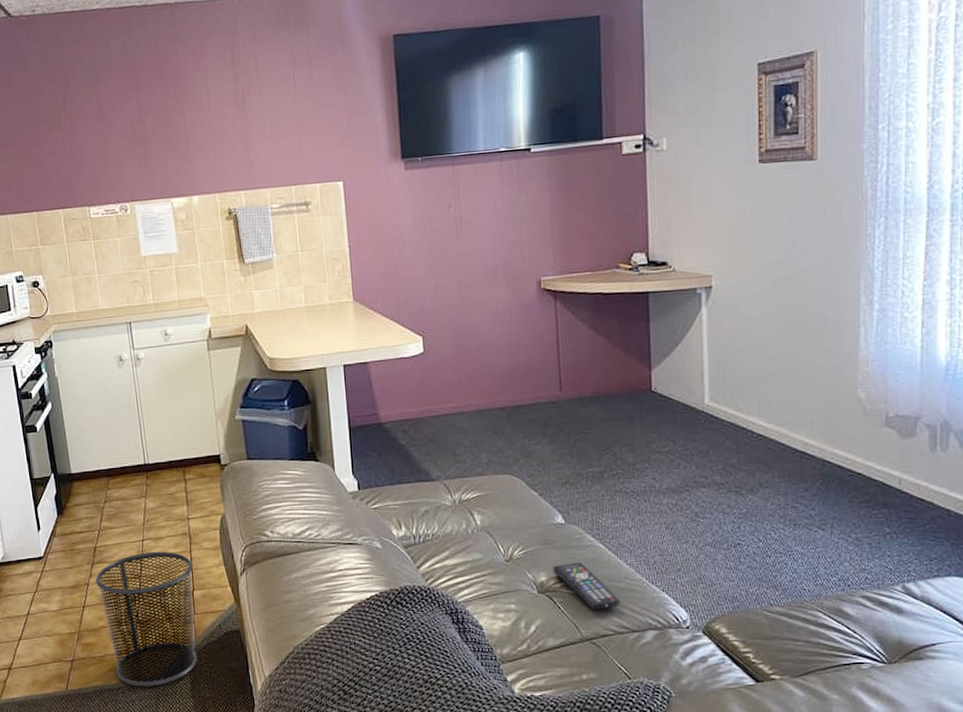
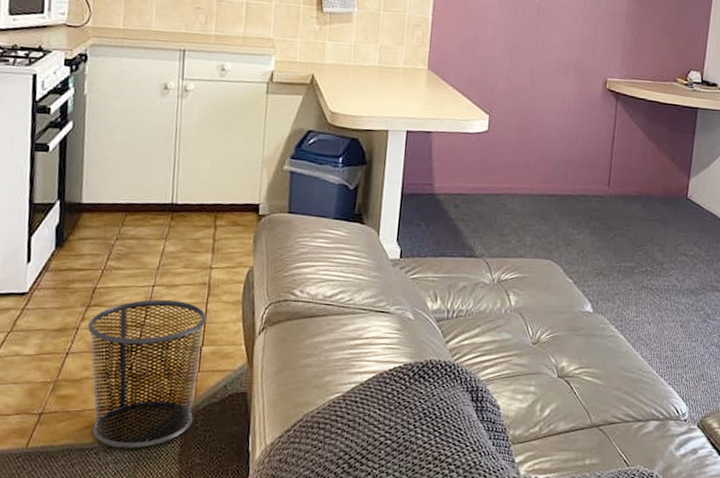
remote control: present [553,562,620,610] -> none [575,350,631,398]

